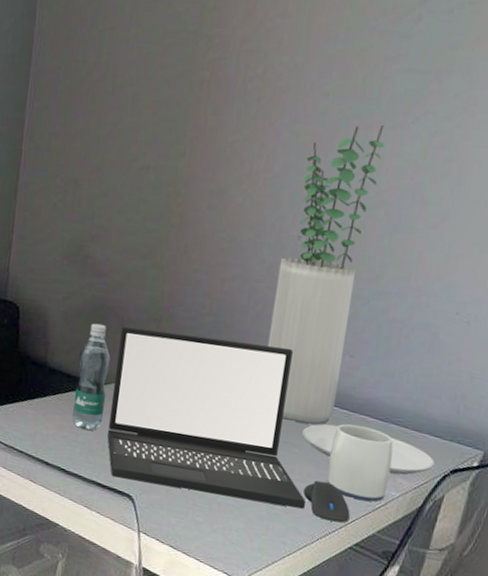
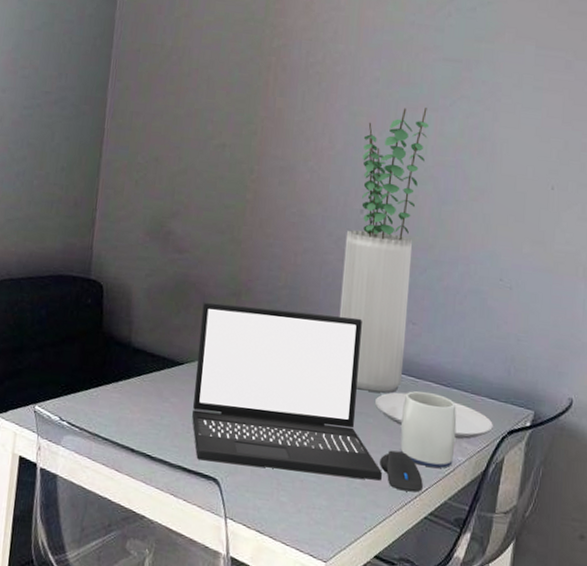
bottle: present [72,323,111,430] -> none [156,300,193,412]

